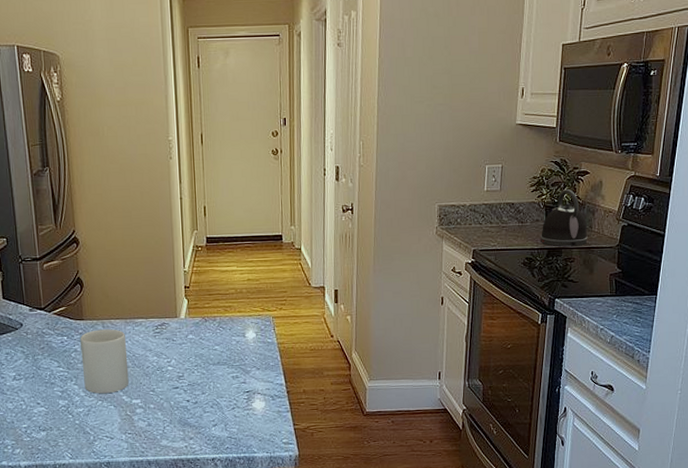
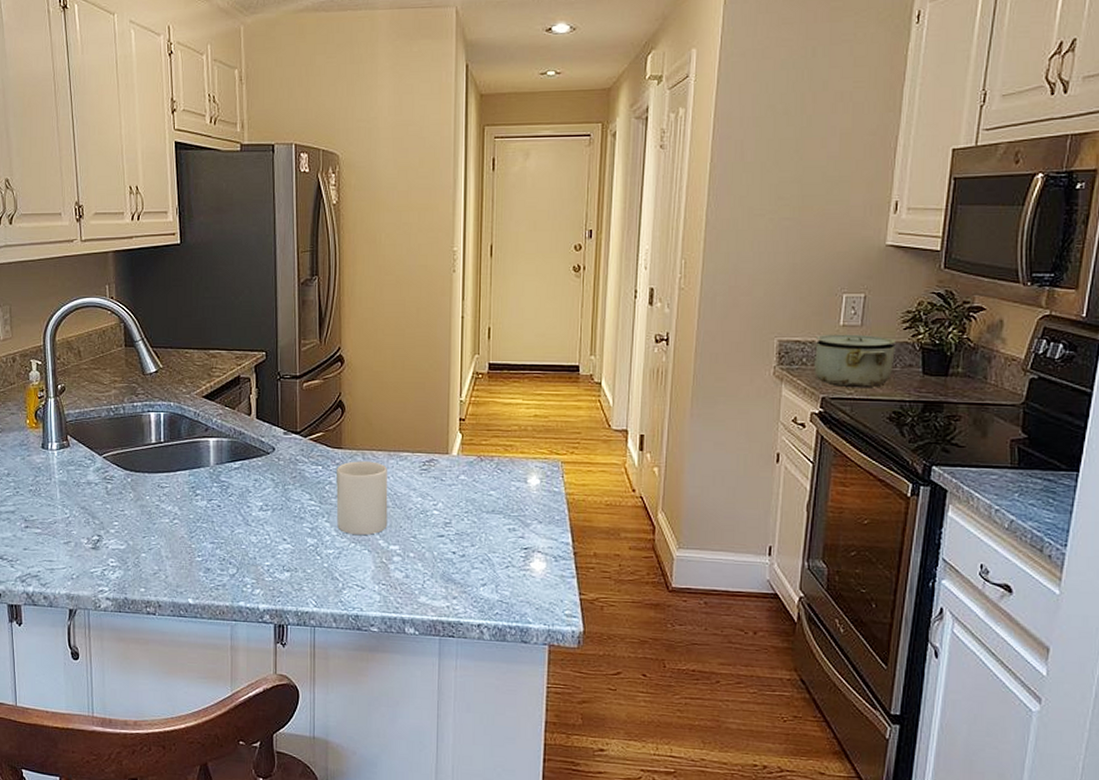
cooking pot: none [466,197,526,241] -> present [814,334,896,388]
kettle: present [540,189,588,247] -> none [913,329,981,401]

